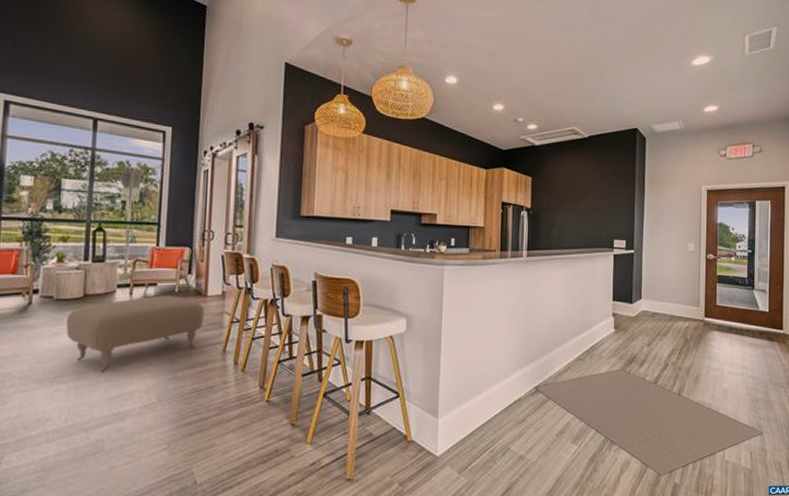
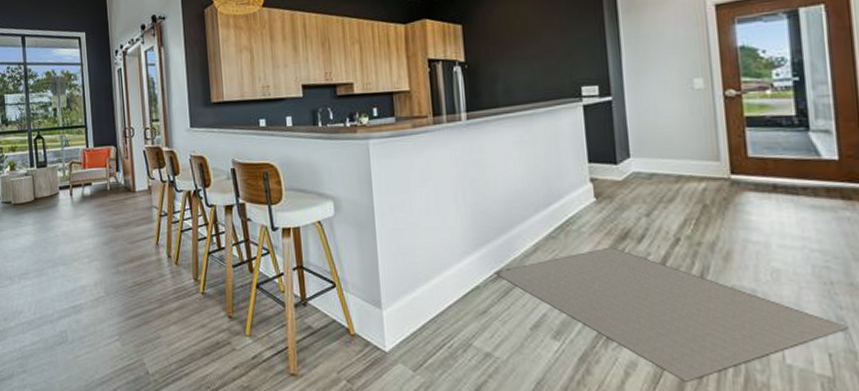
ottoman: present [65,295,205,373] -> none [23,193,136,269]

